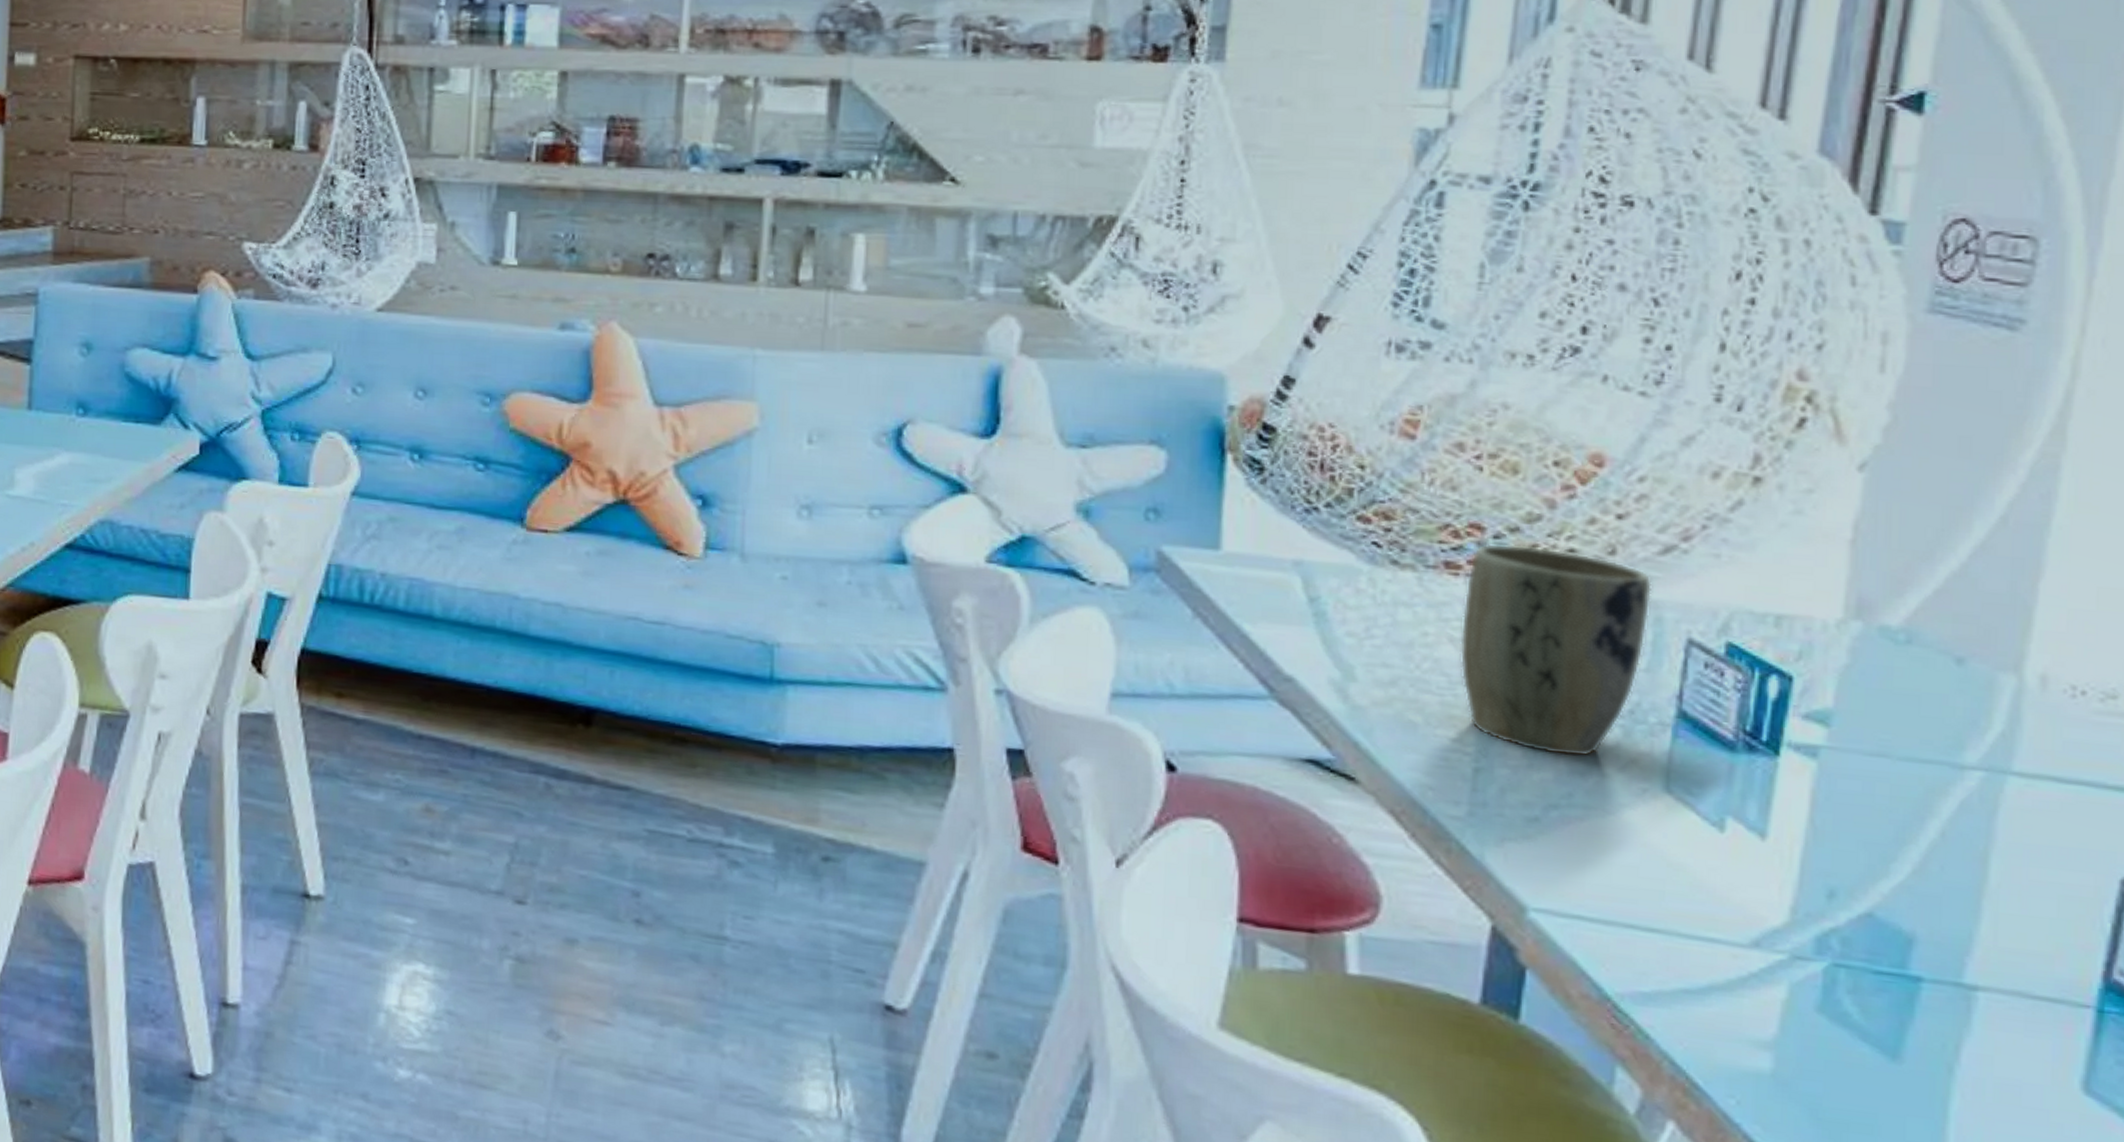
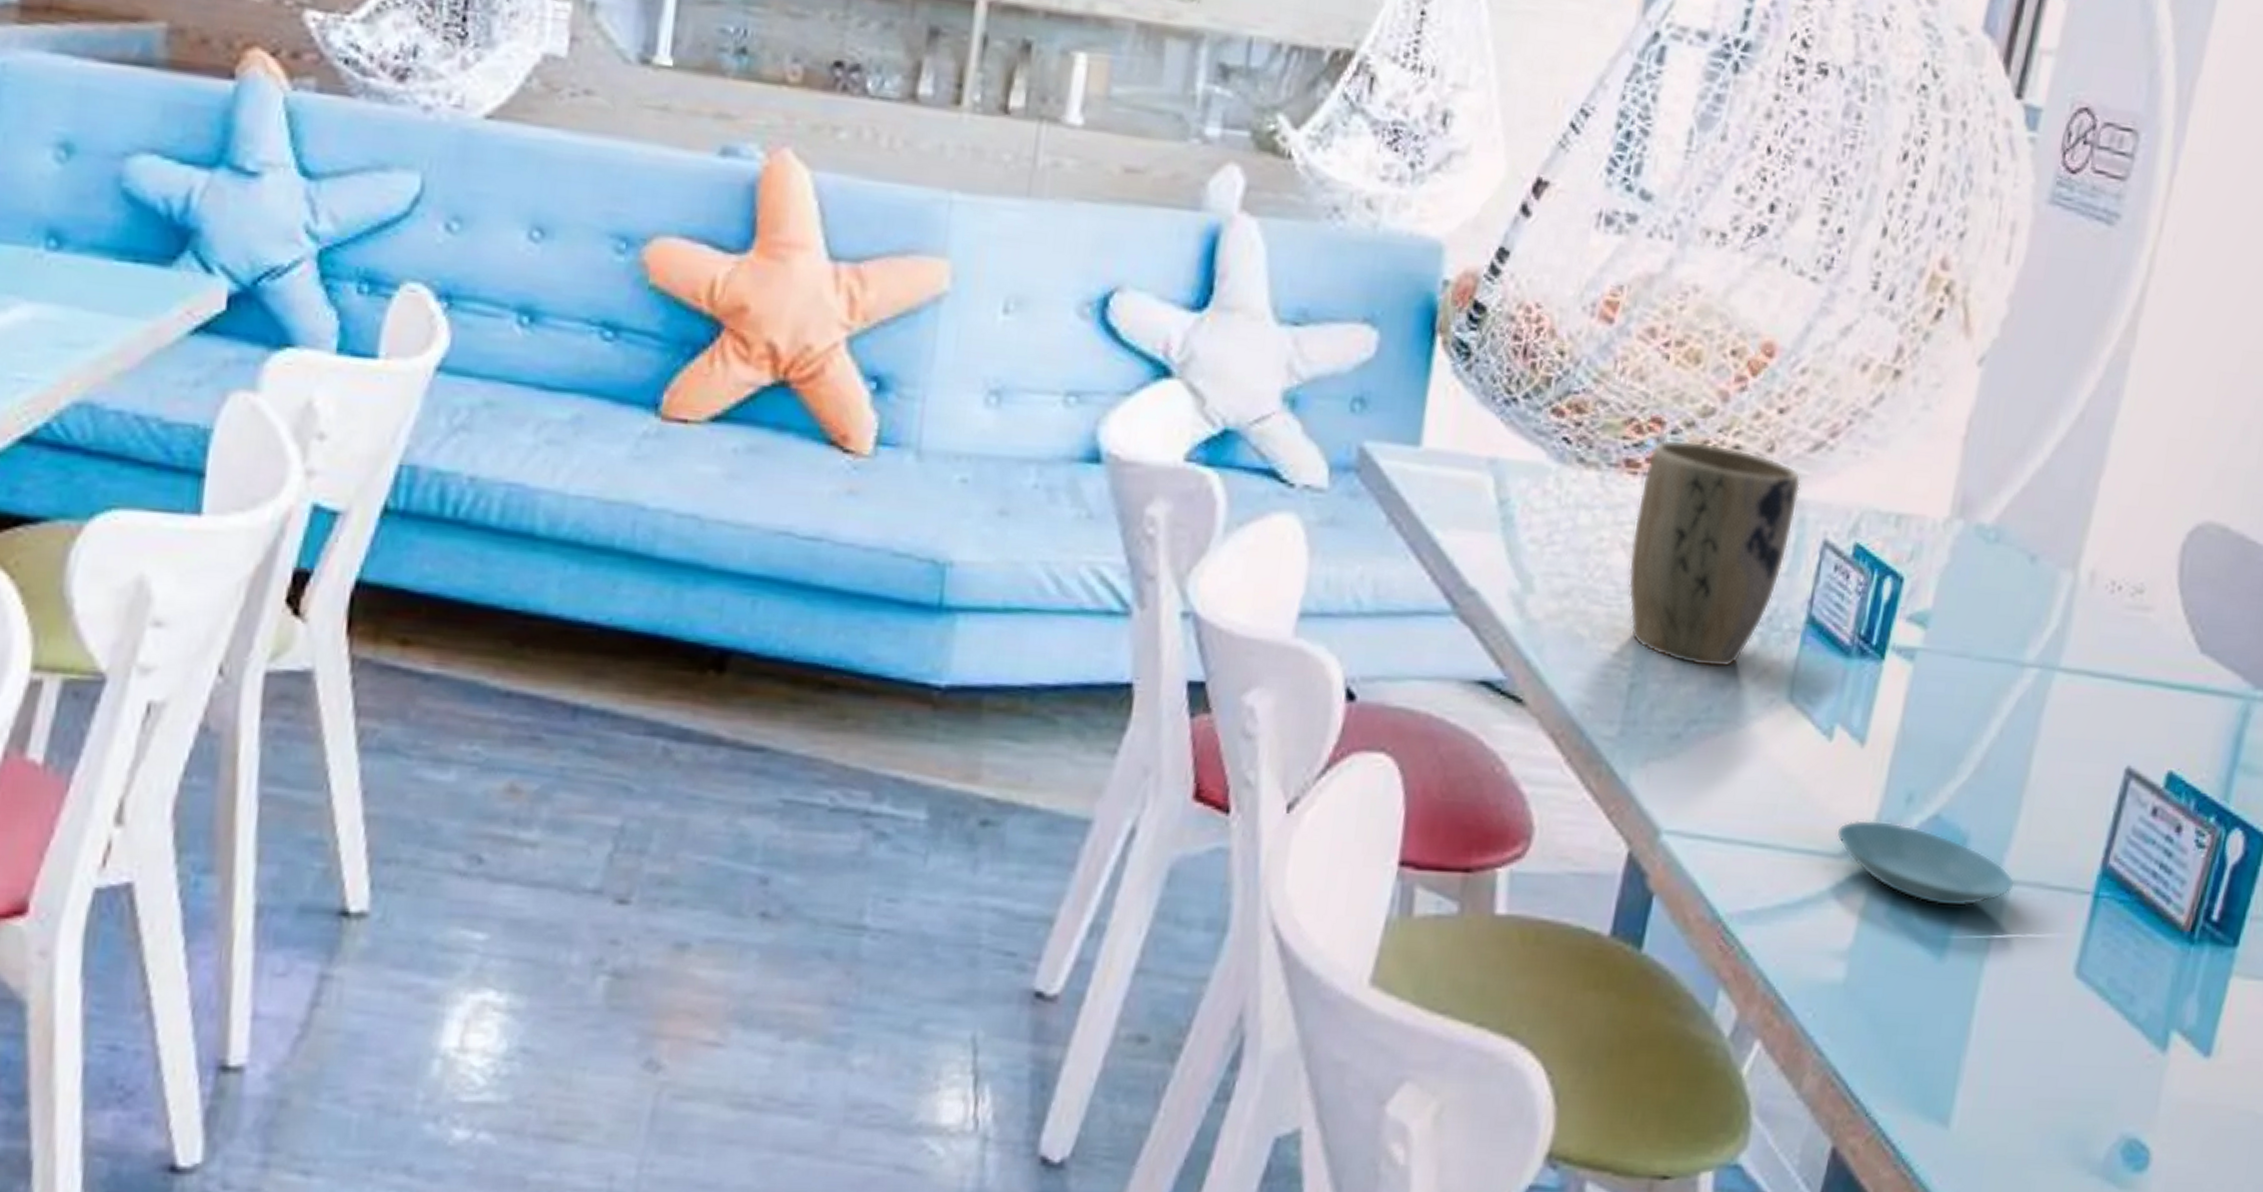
saucer: none [1742,911,1984,1009] -> present [1836,819,2015,907]

